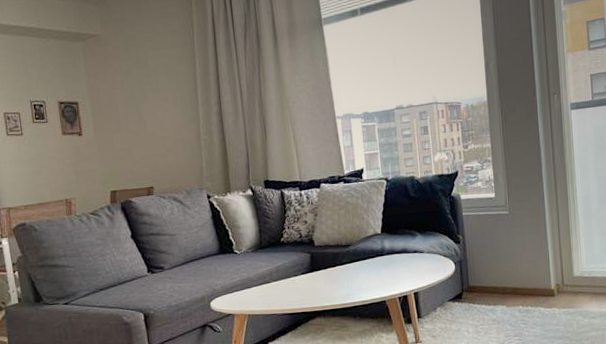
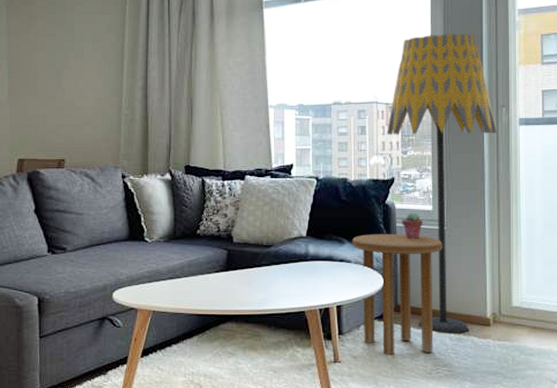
side table: none [423,221,507,332] -> present [352,234,443,356]
floor lamp: none [448,28,550,307] -> present [387,34,497,334]
potted succulent: none [468,201,487,226] -> present [402,212,423,239]

